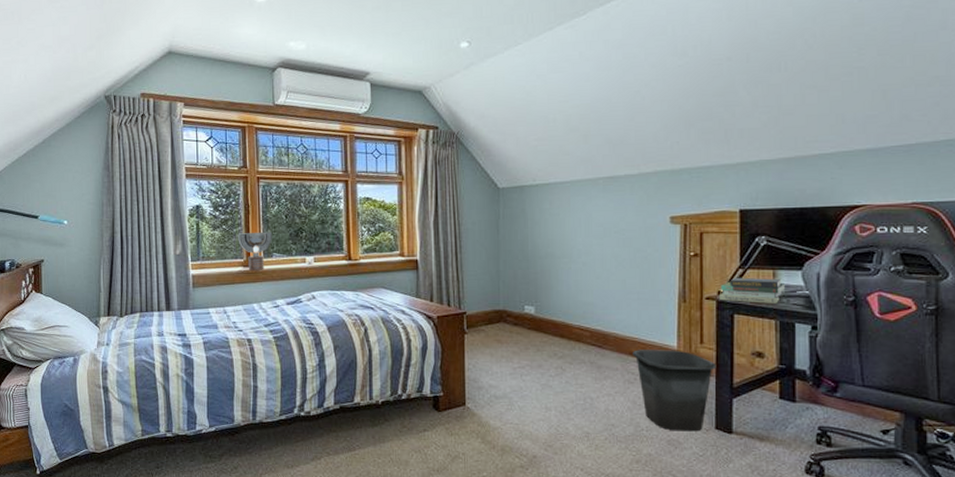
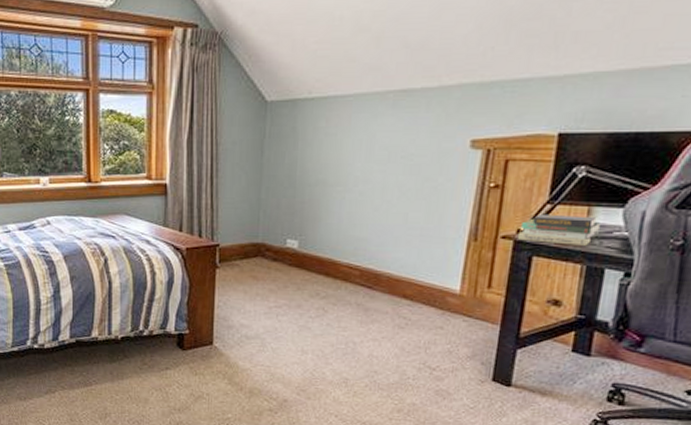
waste bin: present [633,350,717,432] -> none [407,292,504,383]

